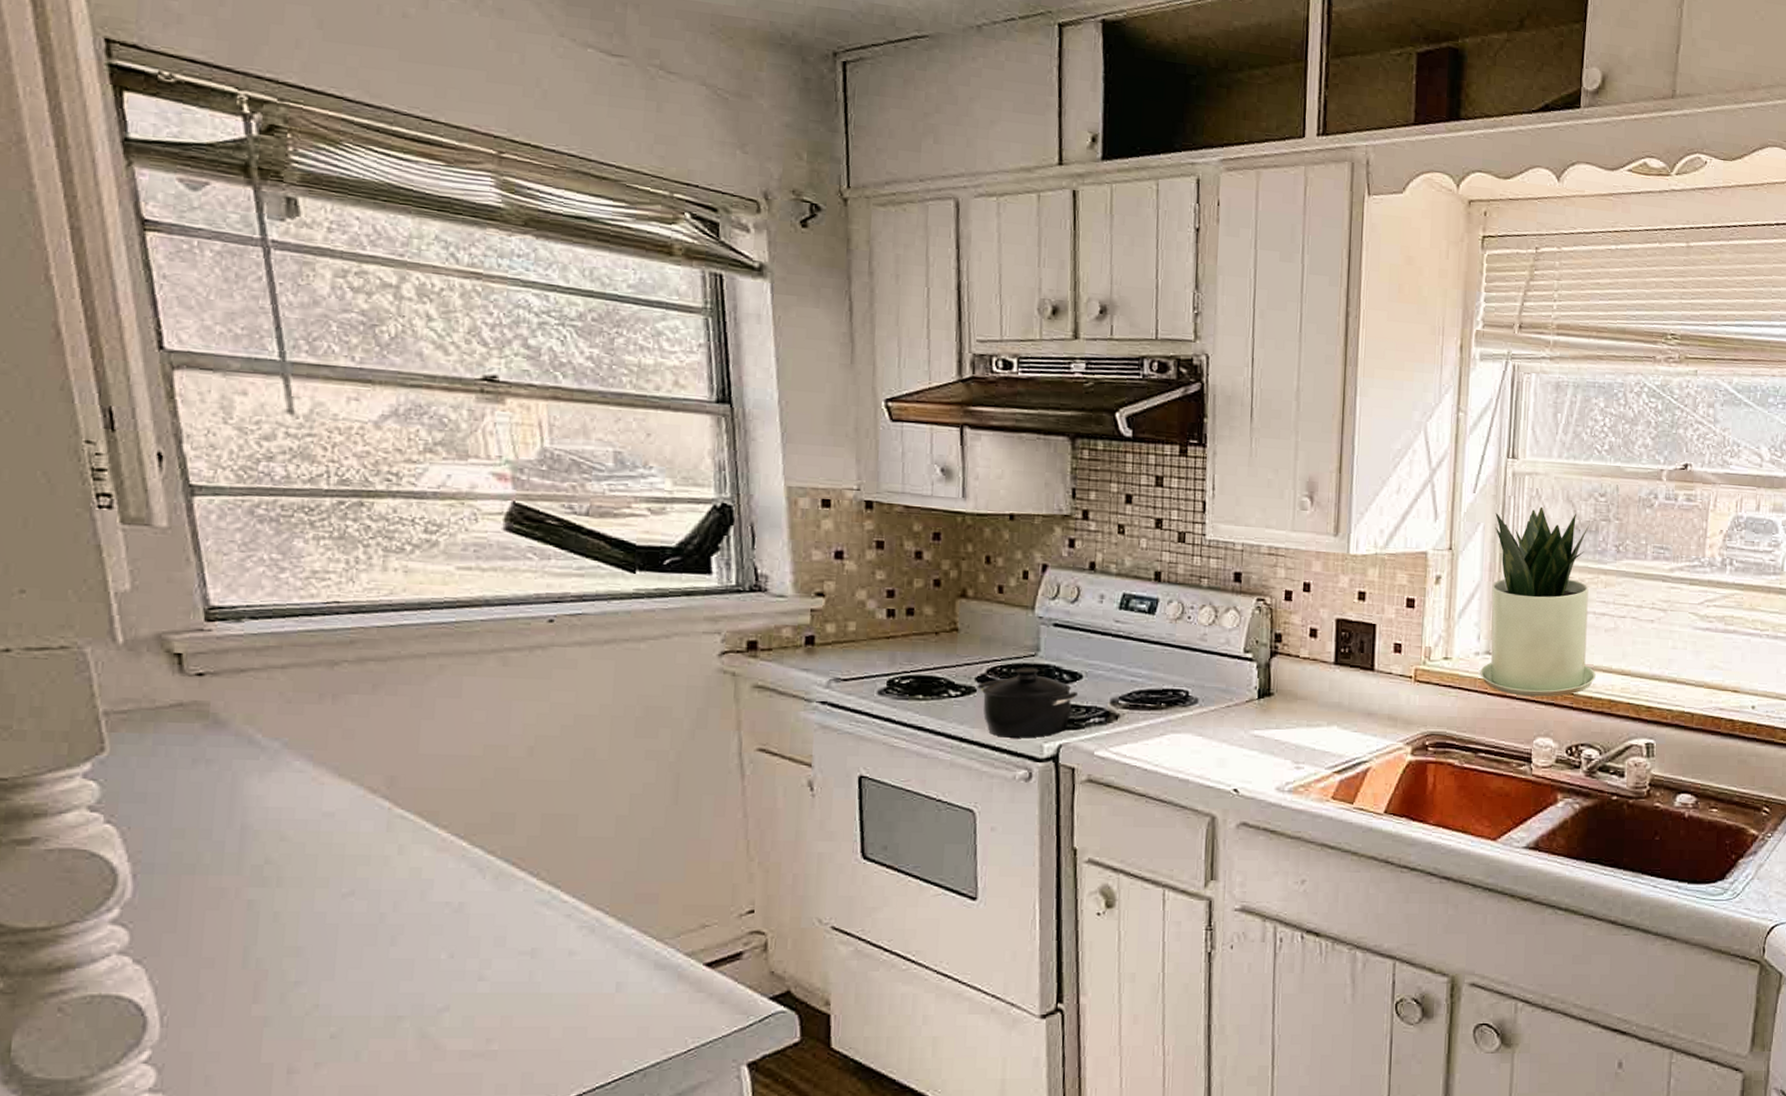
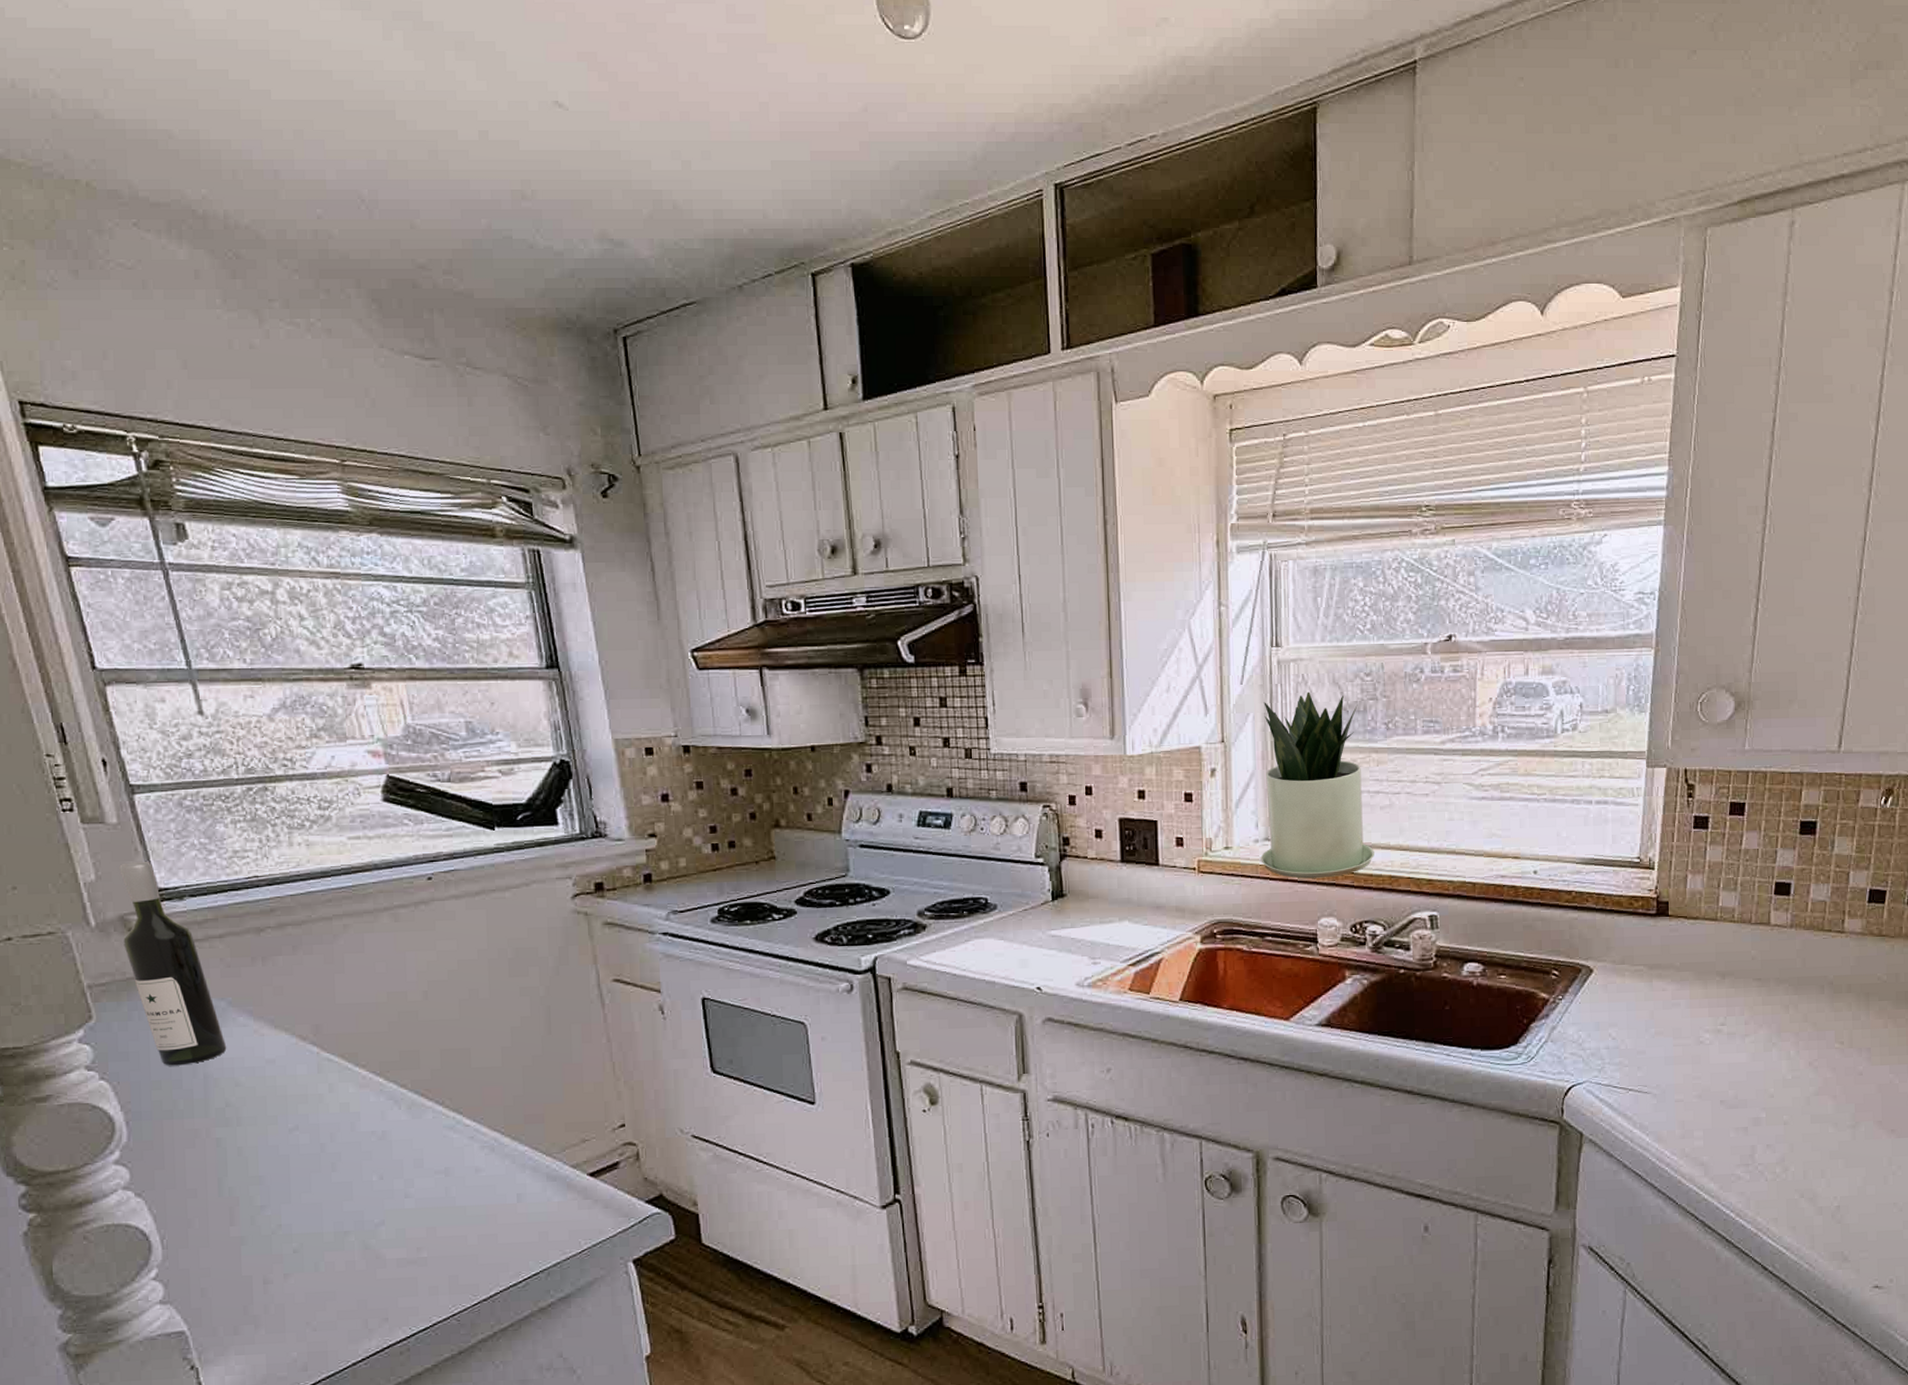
bottle: none [157,573,275,813] -> present [119,861,227,1066]
saucepan: present [977,668,1079,738] -> none [797,888,888,954]

